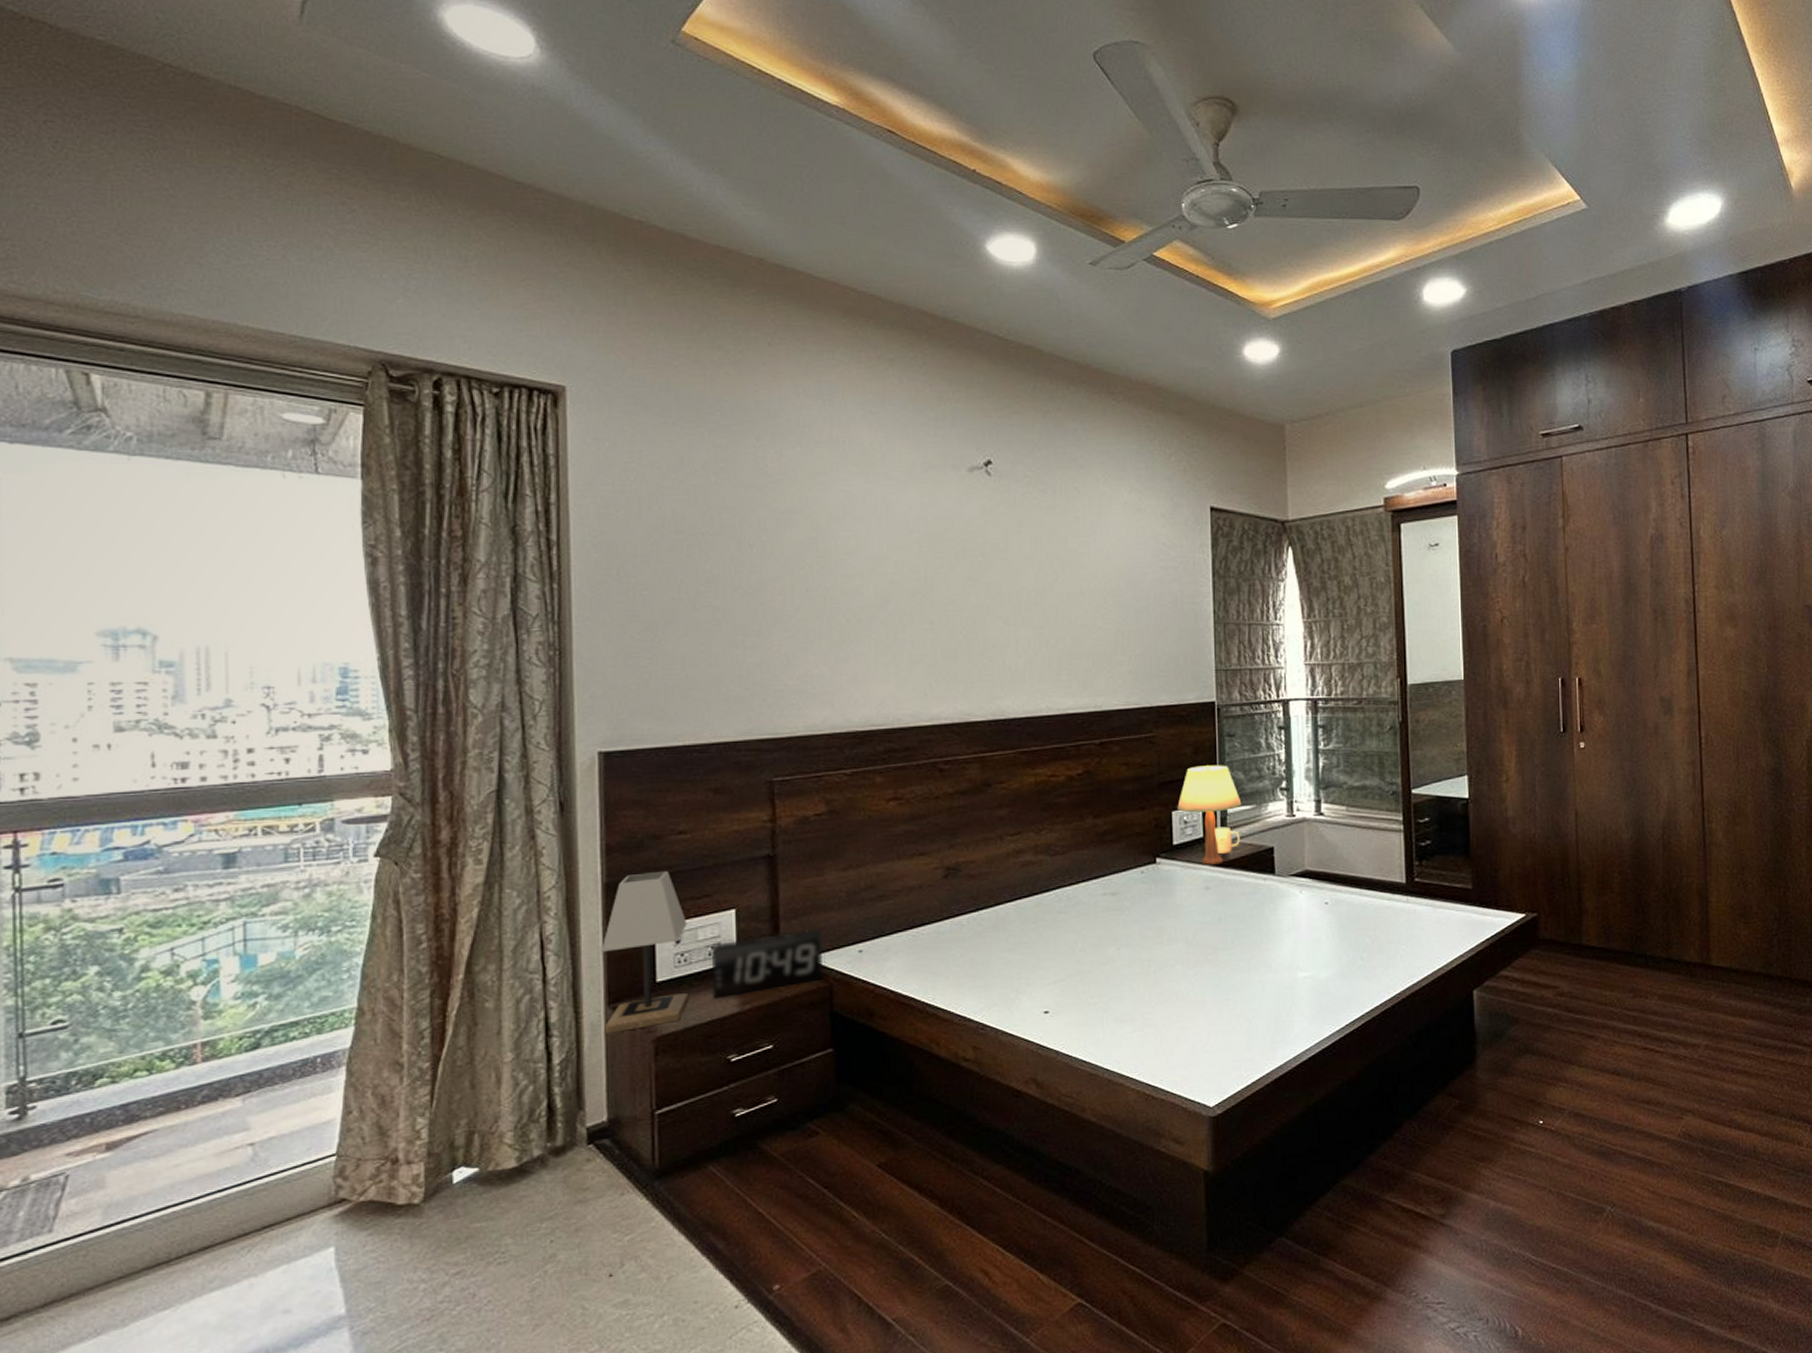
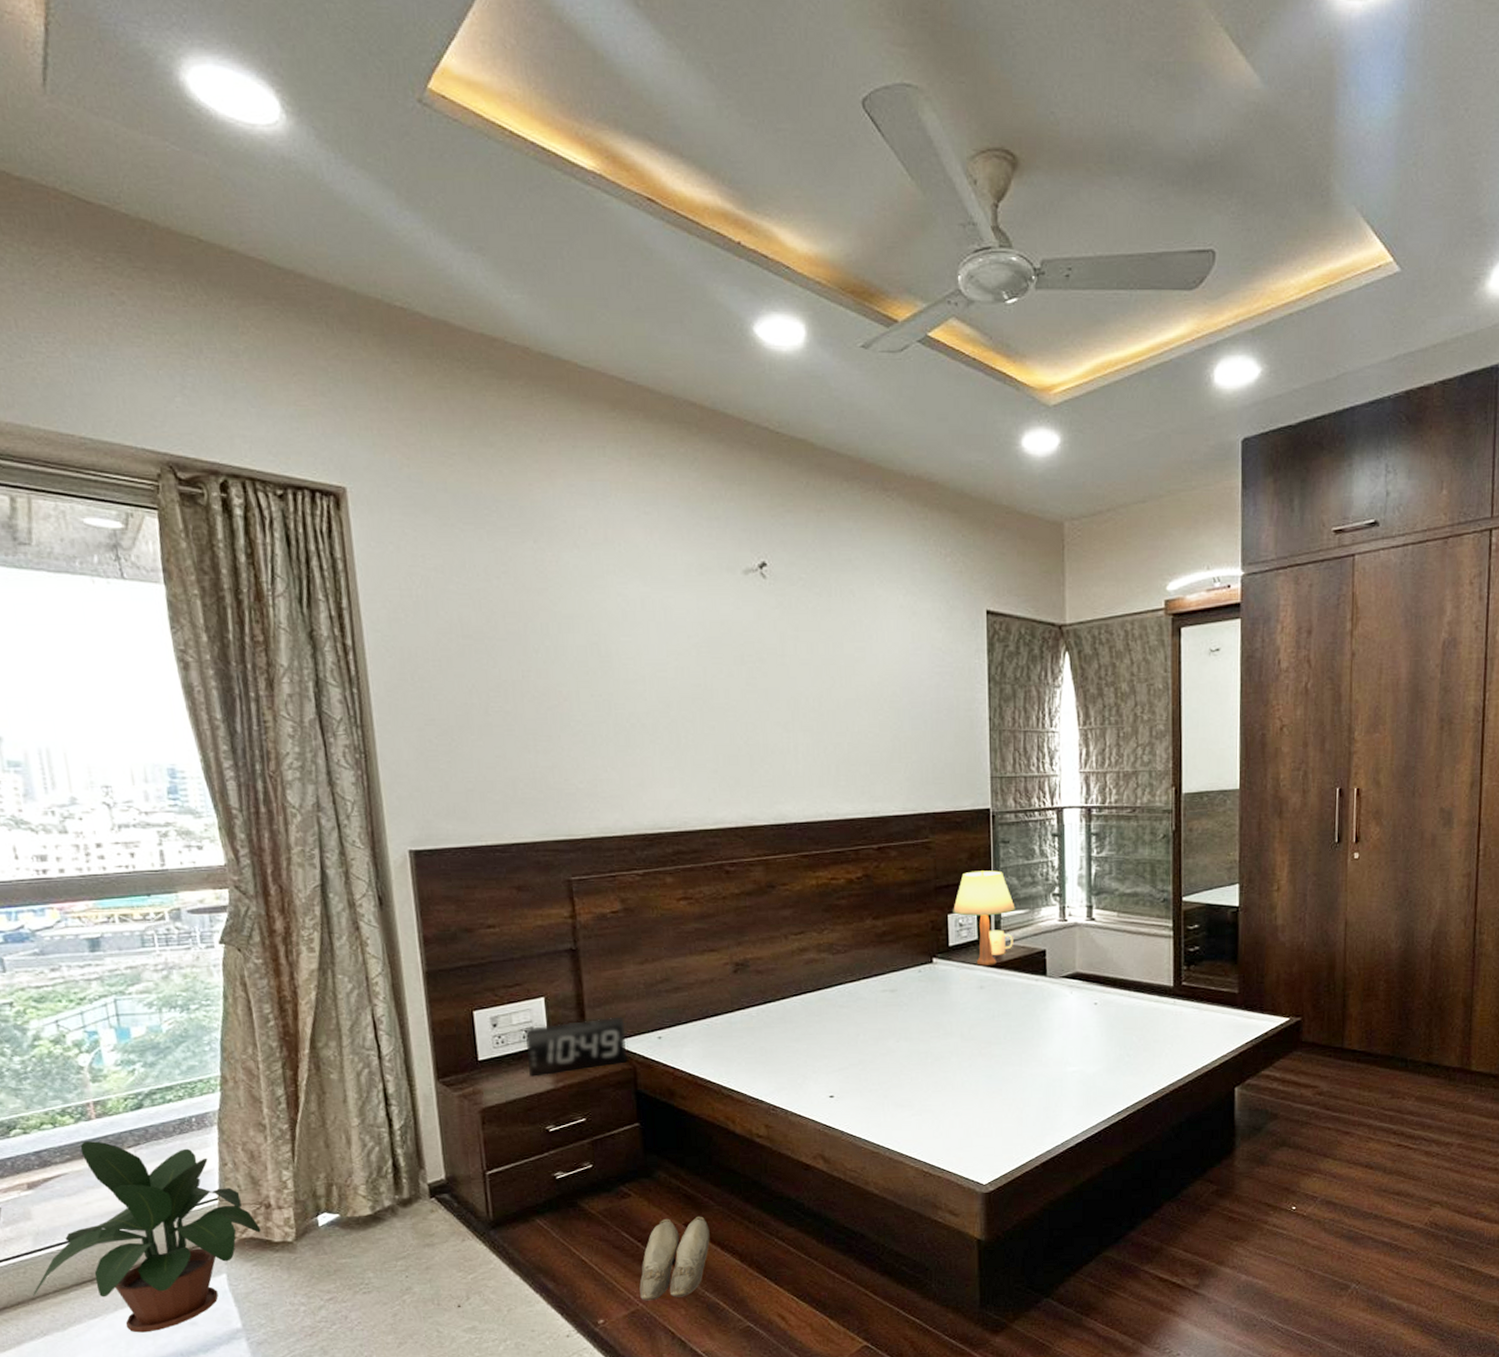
potted plant: none [90,1089,383,1326] -> present [32,1141,261,1333]
lamp: present [601,870,689,1034] -> none [427,961,509,1104]
slippers: none [823,1155,907,1260] -> present [639,1216,710,1301]

